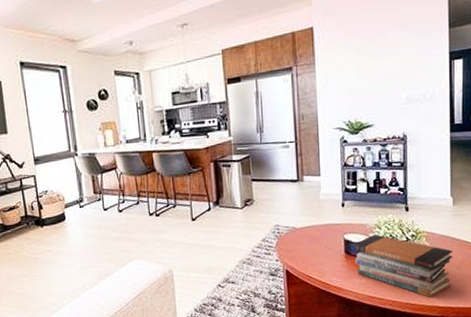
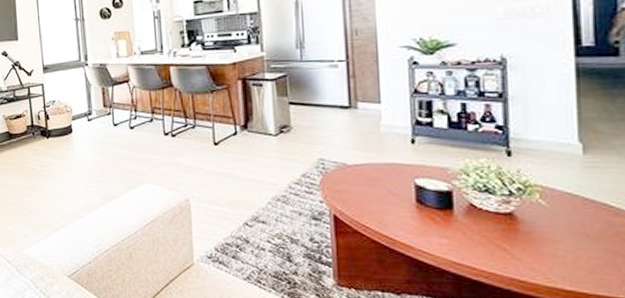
book stack: present [354,234,453,298] -> none [429,183,586,276]

